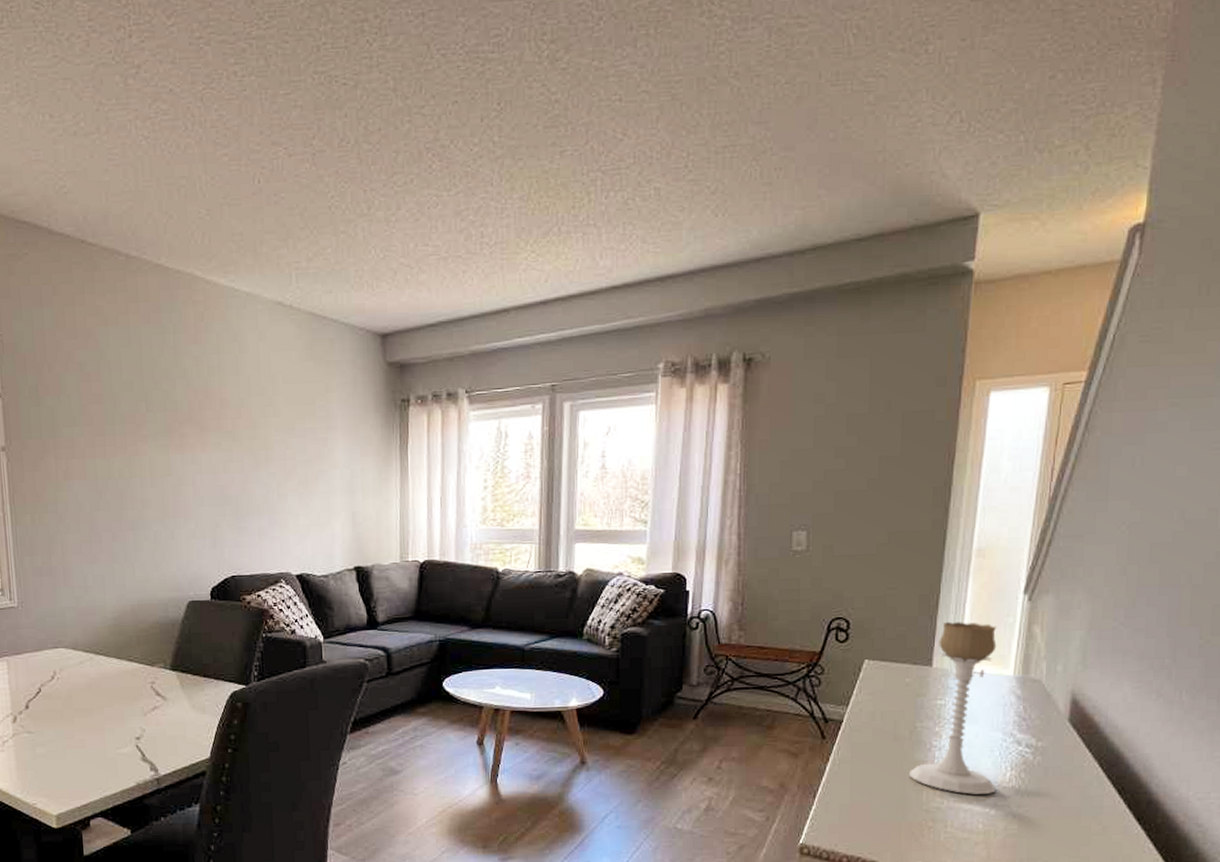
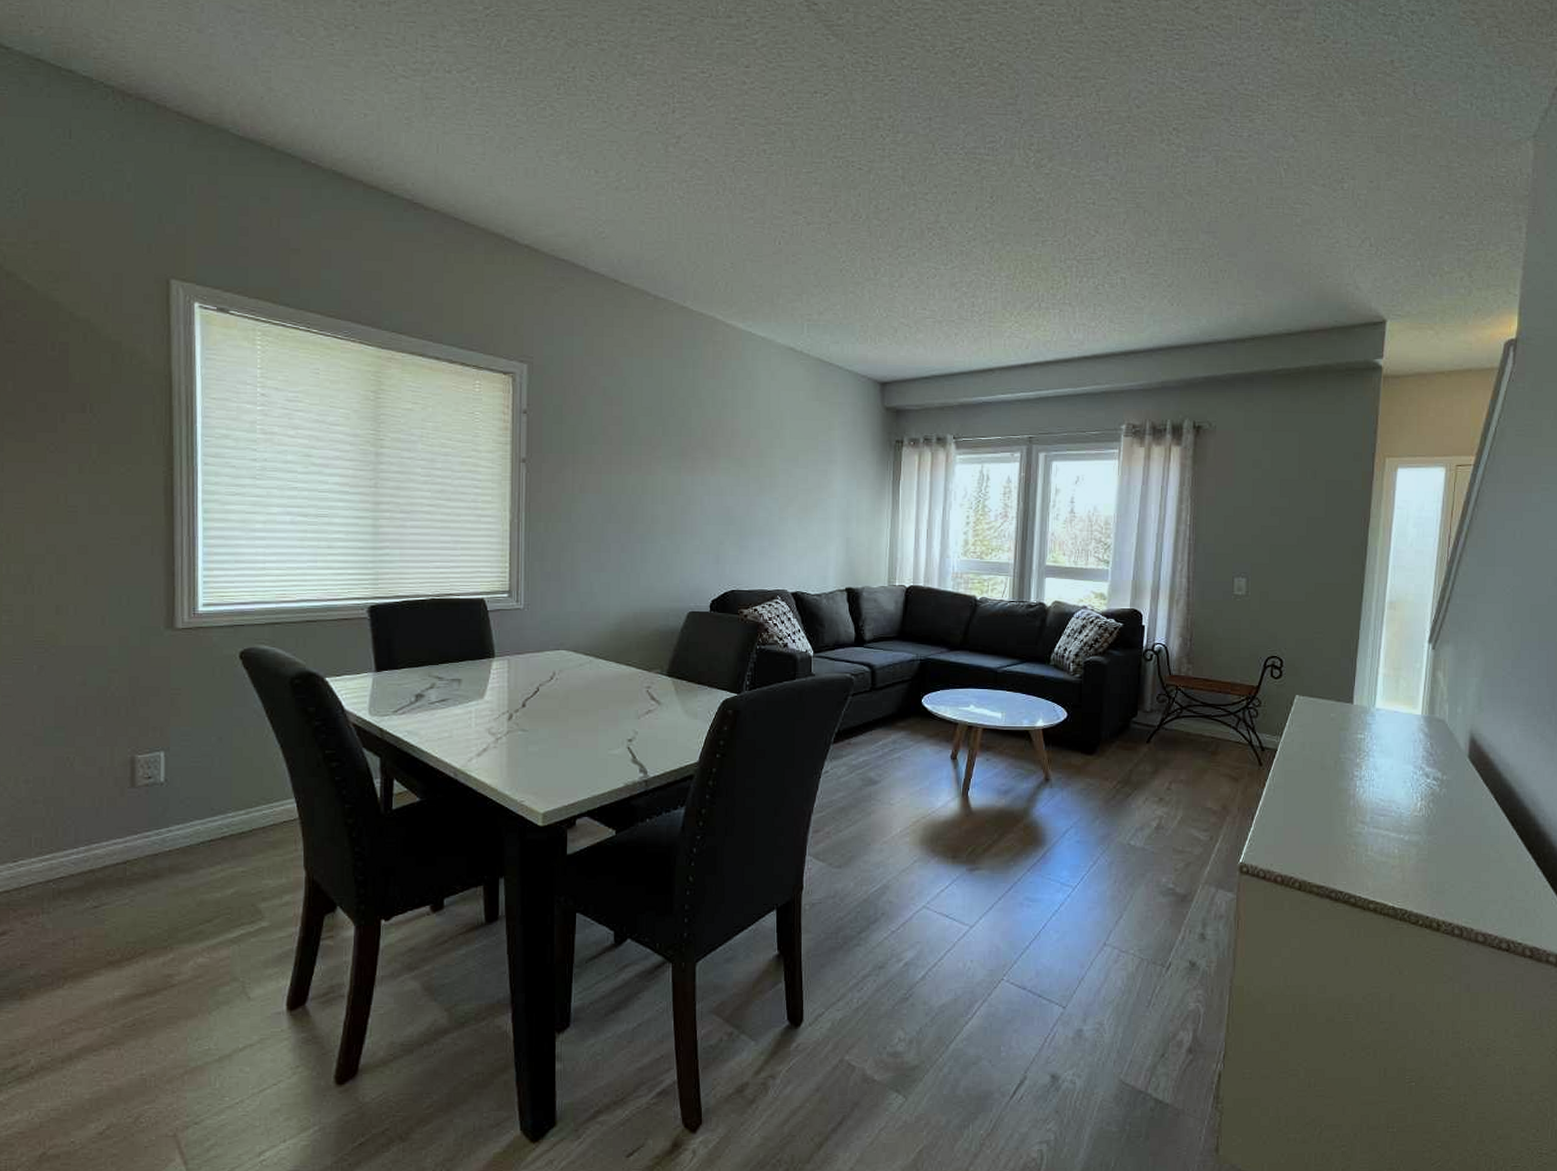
candle holder: present [908,621,997,794] -> none [1334,664,1409,821]

